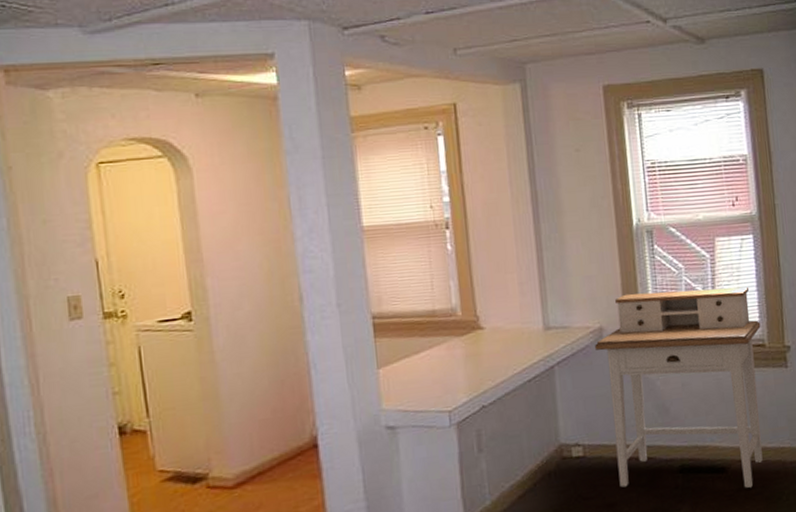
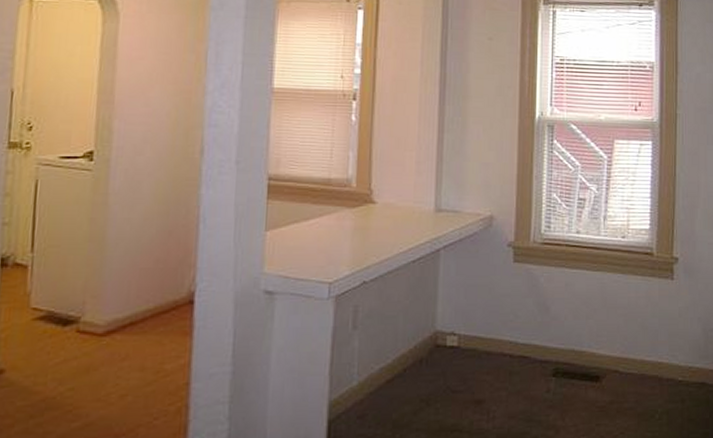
desk: present [595,287,763,489] -> none [483,185,651,402]

